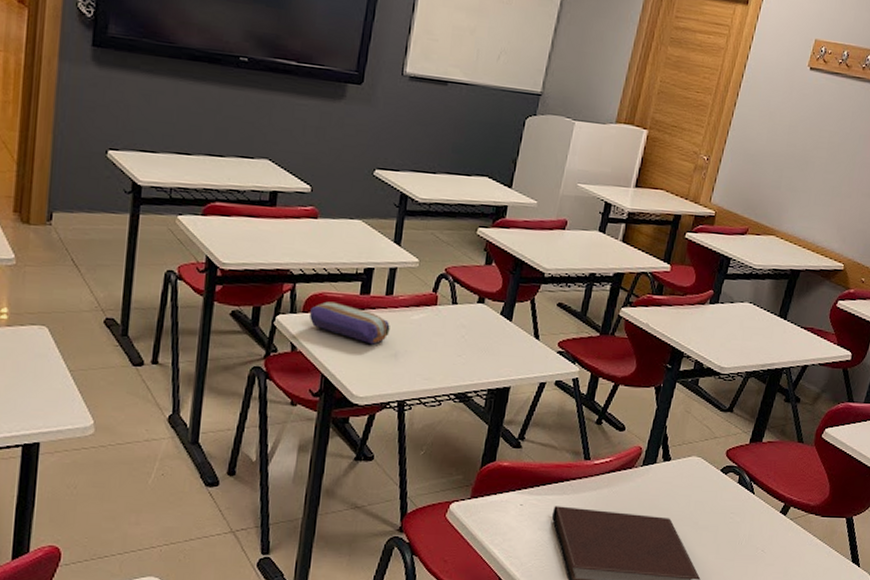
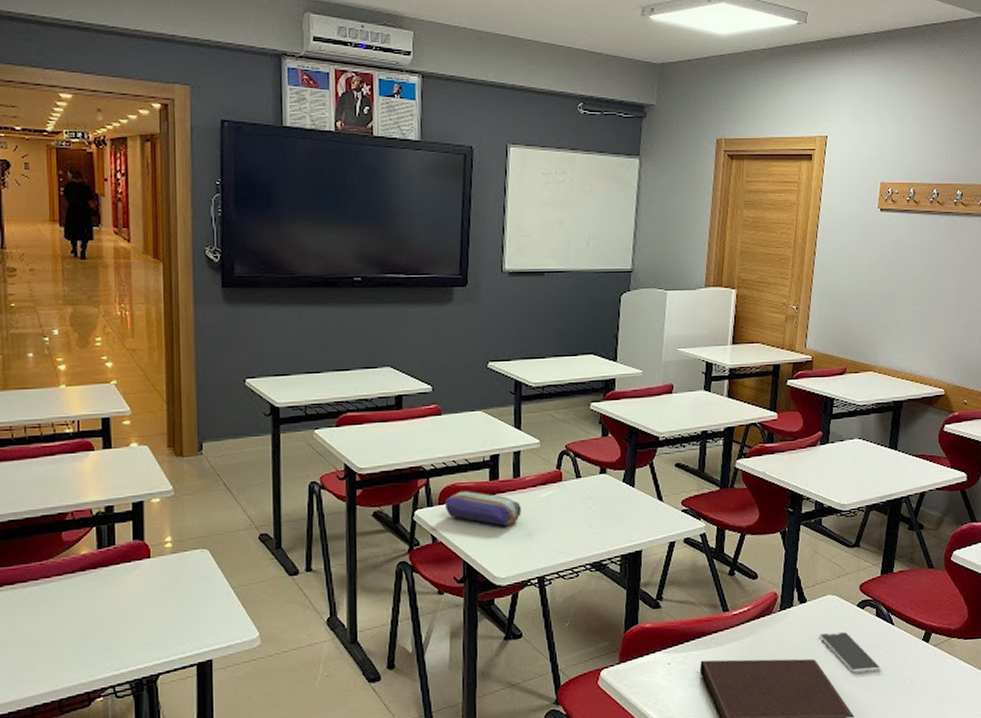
smartphone: none [678,493,735,538] -> present [820,631,881,673]

